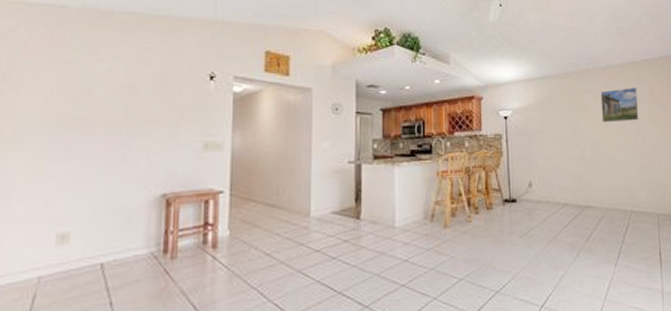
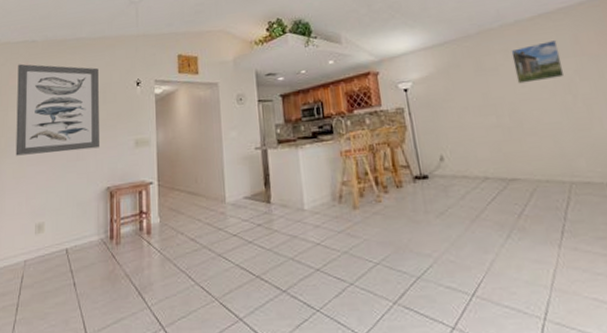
wall art: none [29,32,159,149] -> present [15,64,99,156]

